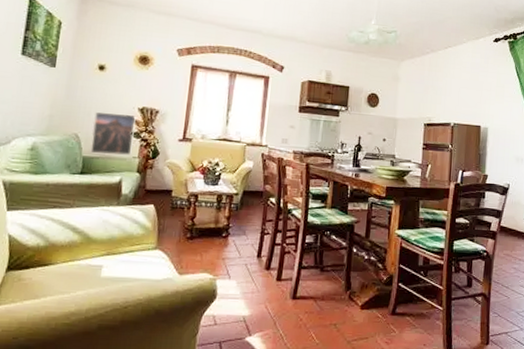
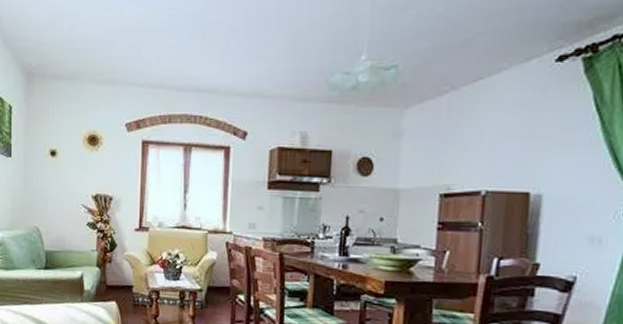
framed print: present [90,111,136,155] -> none [50,202,90,248]

